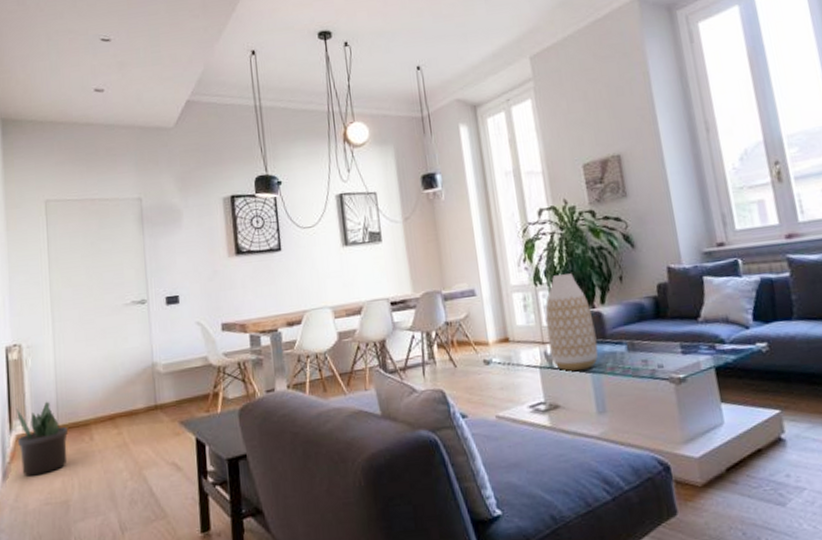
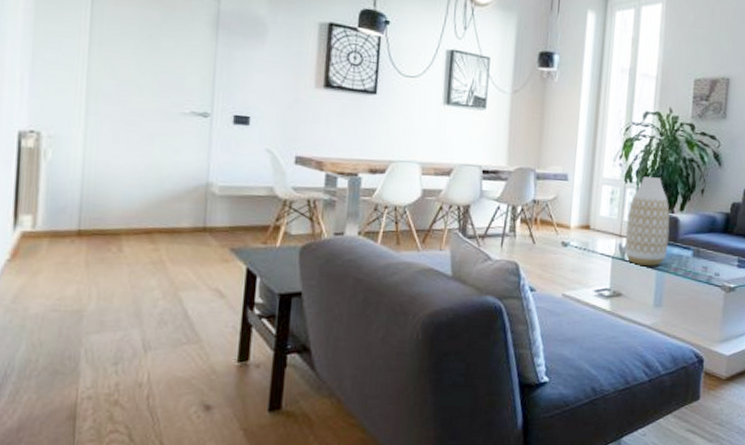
planter: present [15,401,68,476] -> none [24,201,90,279]

